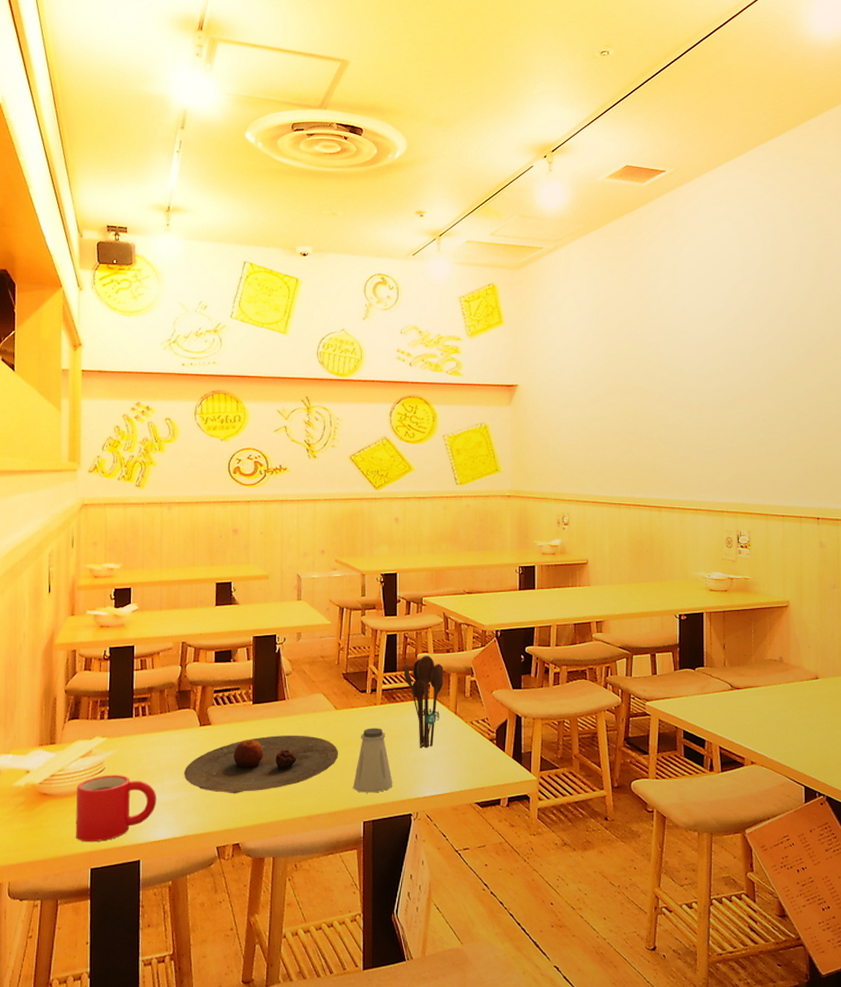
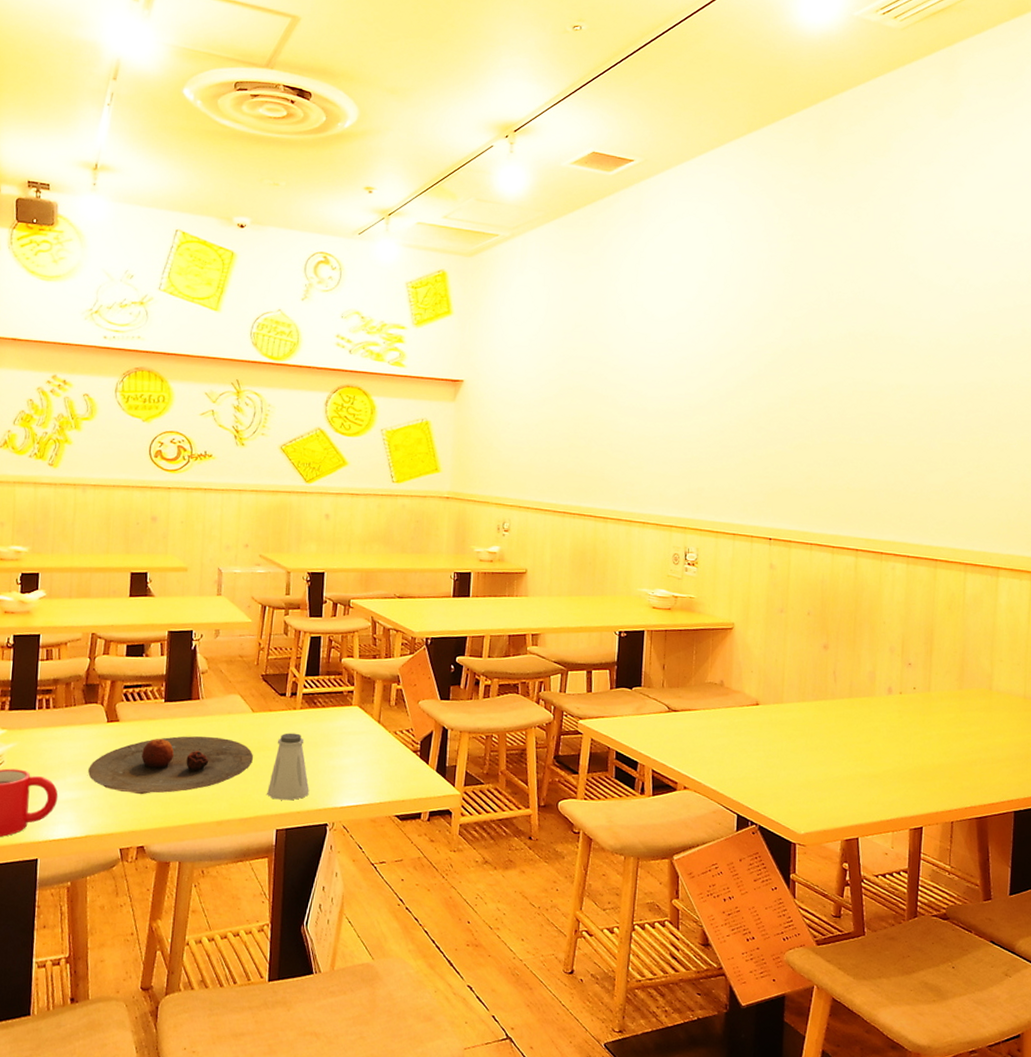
utensil holder: present [403,655,444,748] -> none [326,660,369,757]

